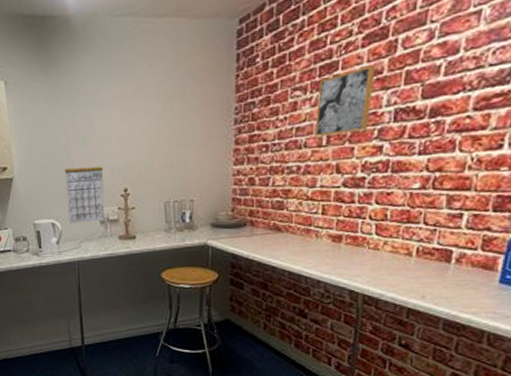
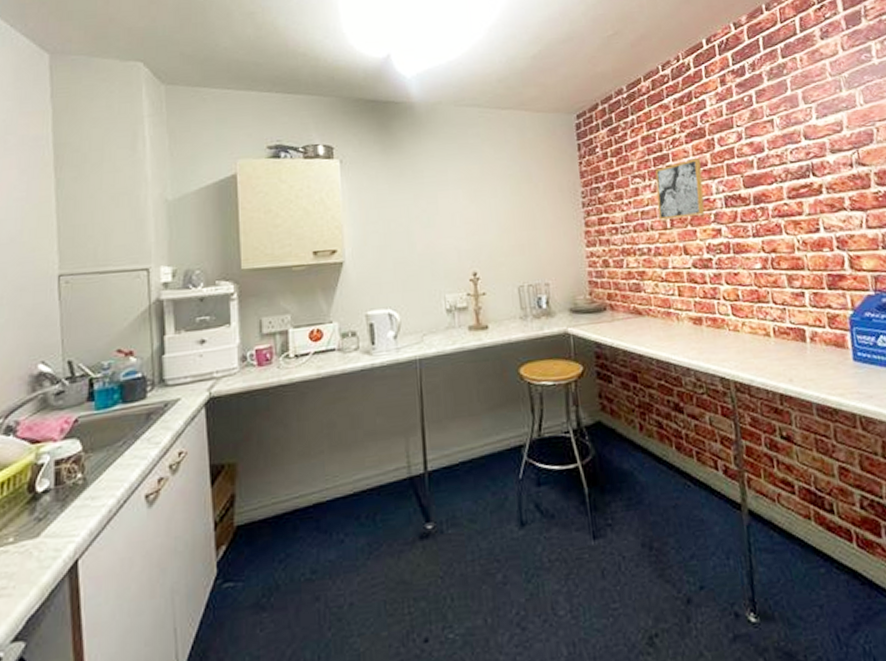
calendar: present [64,164,106,224] -> none [405,247,453,314]

